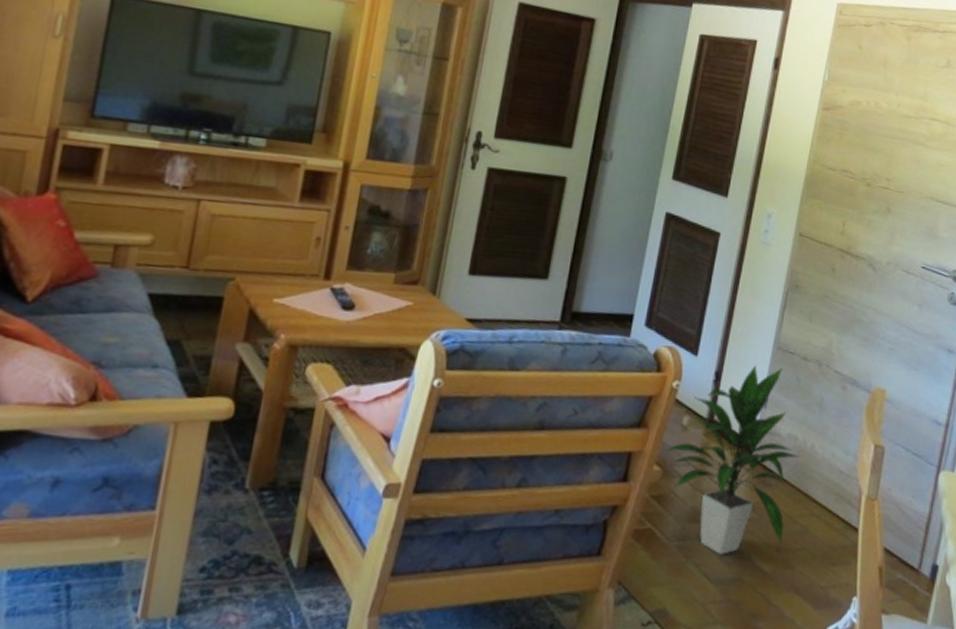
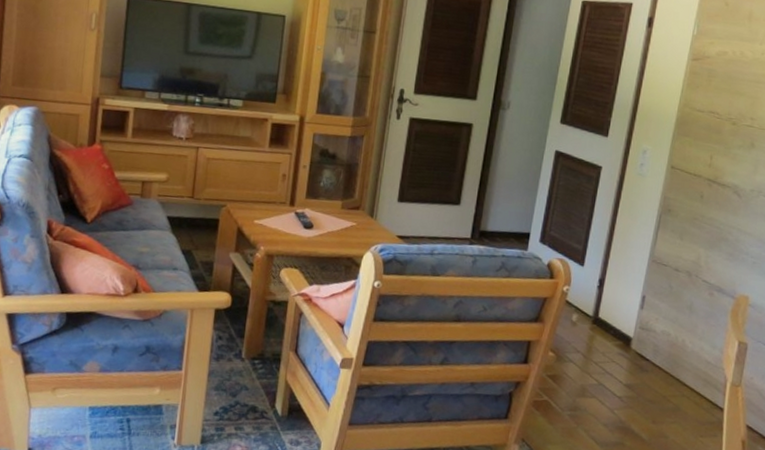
indoor plant: present [662,365,801,555] -> none [556,274,673,424]

